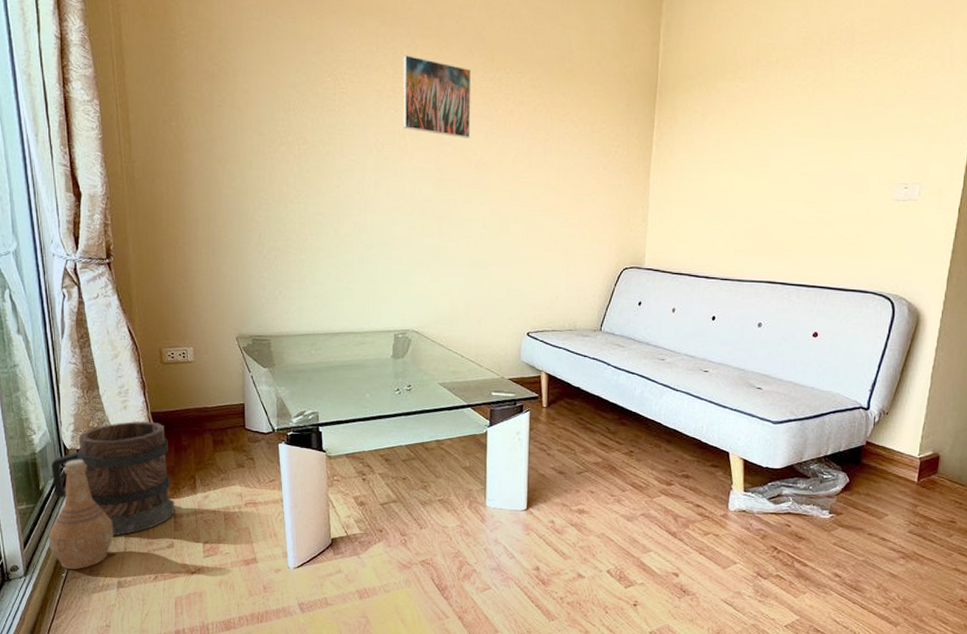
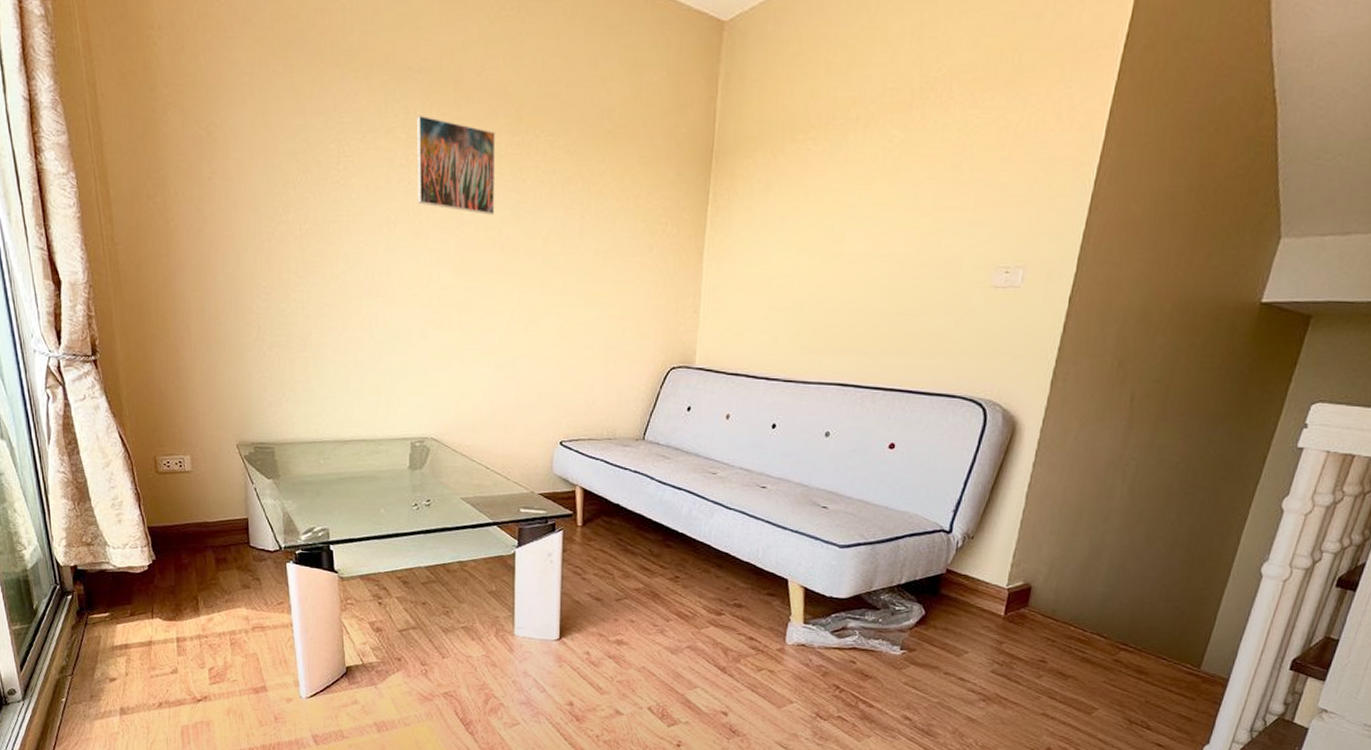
vase: present [49,459,114,569] -> none [46,577,114,694]
wooden barrel: present [51,421,174,536] -> none [44,536,177,660]

